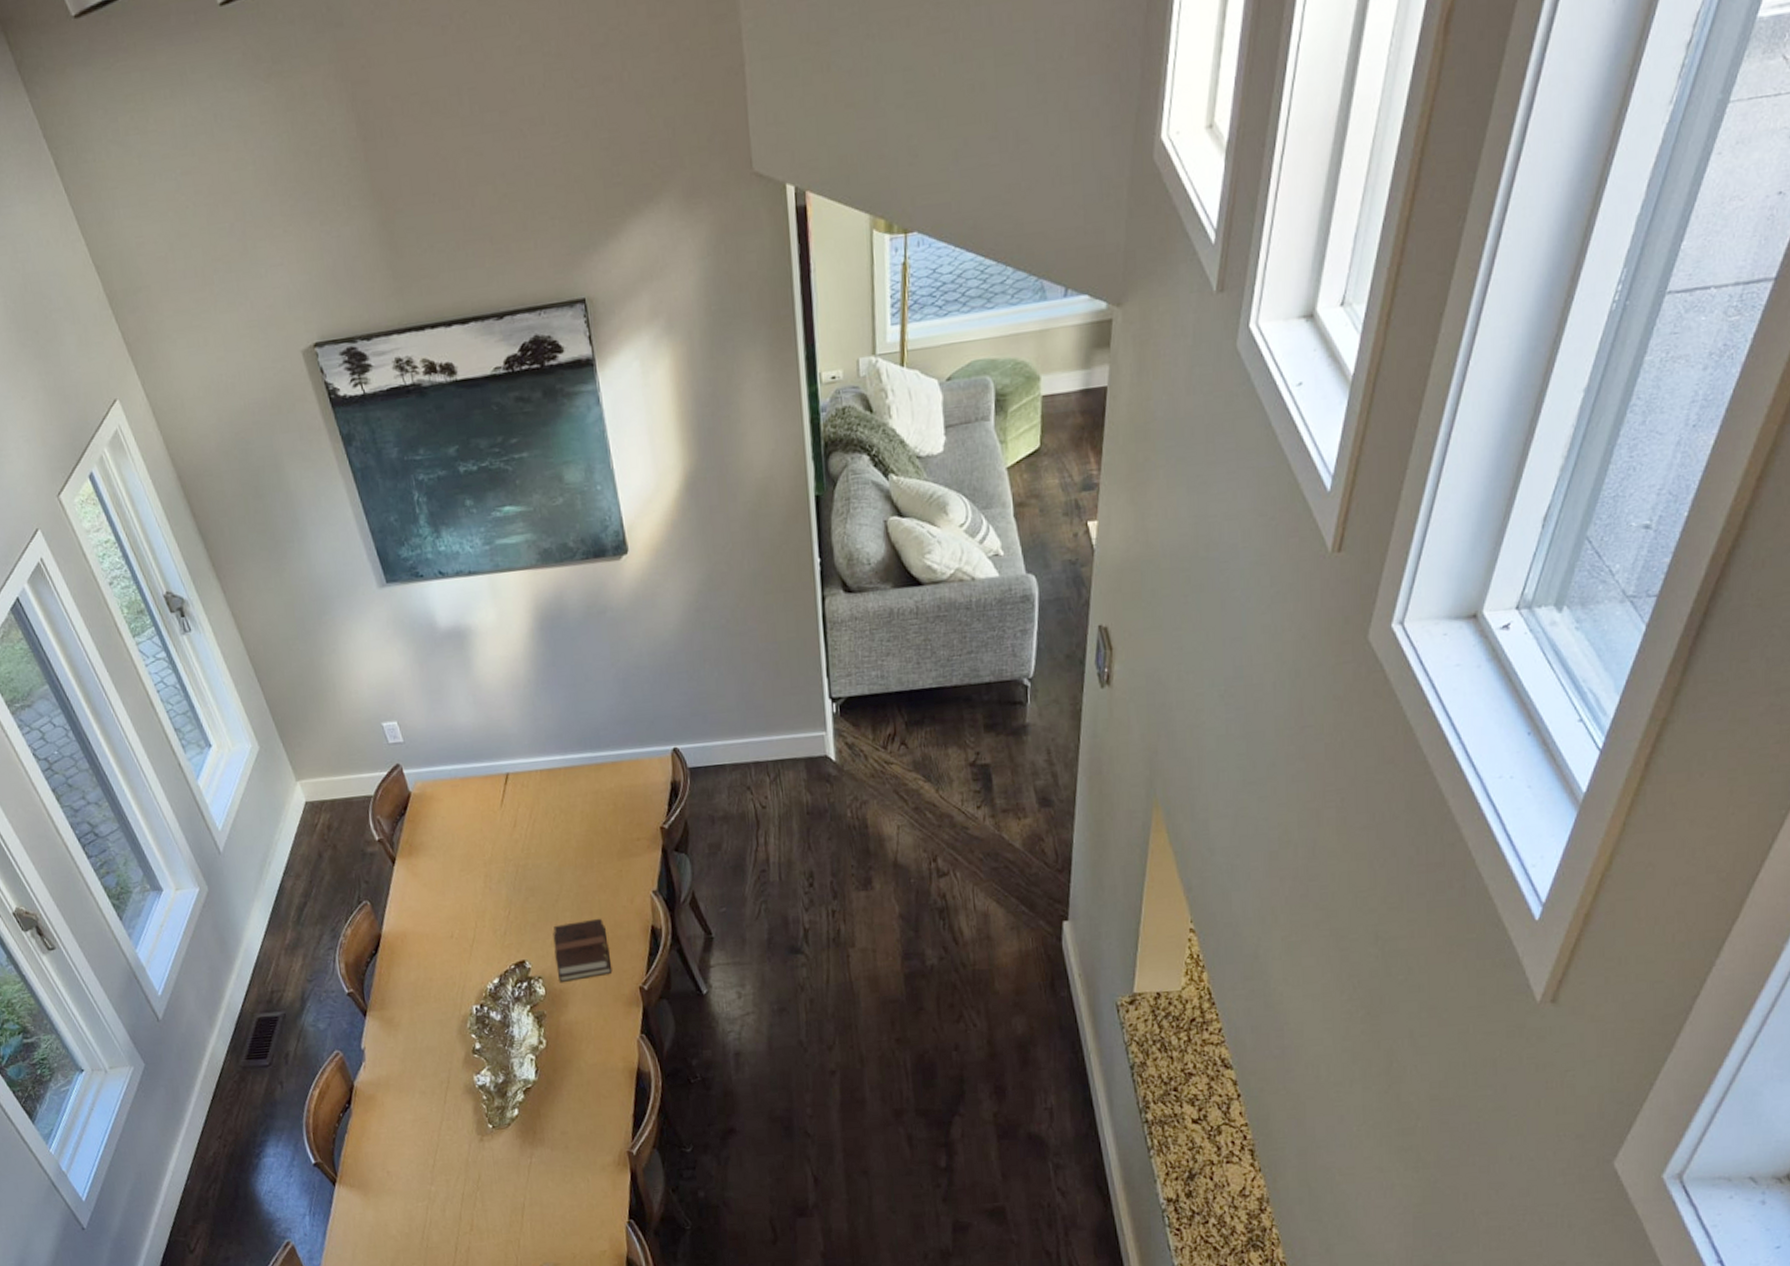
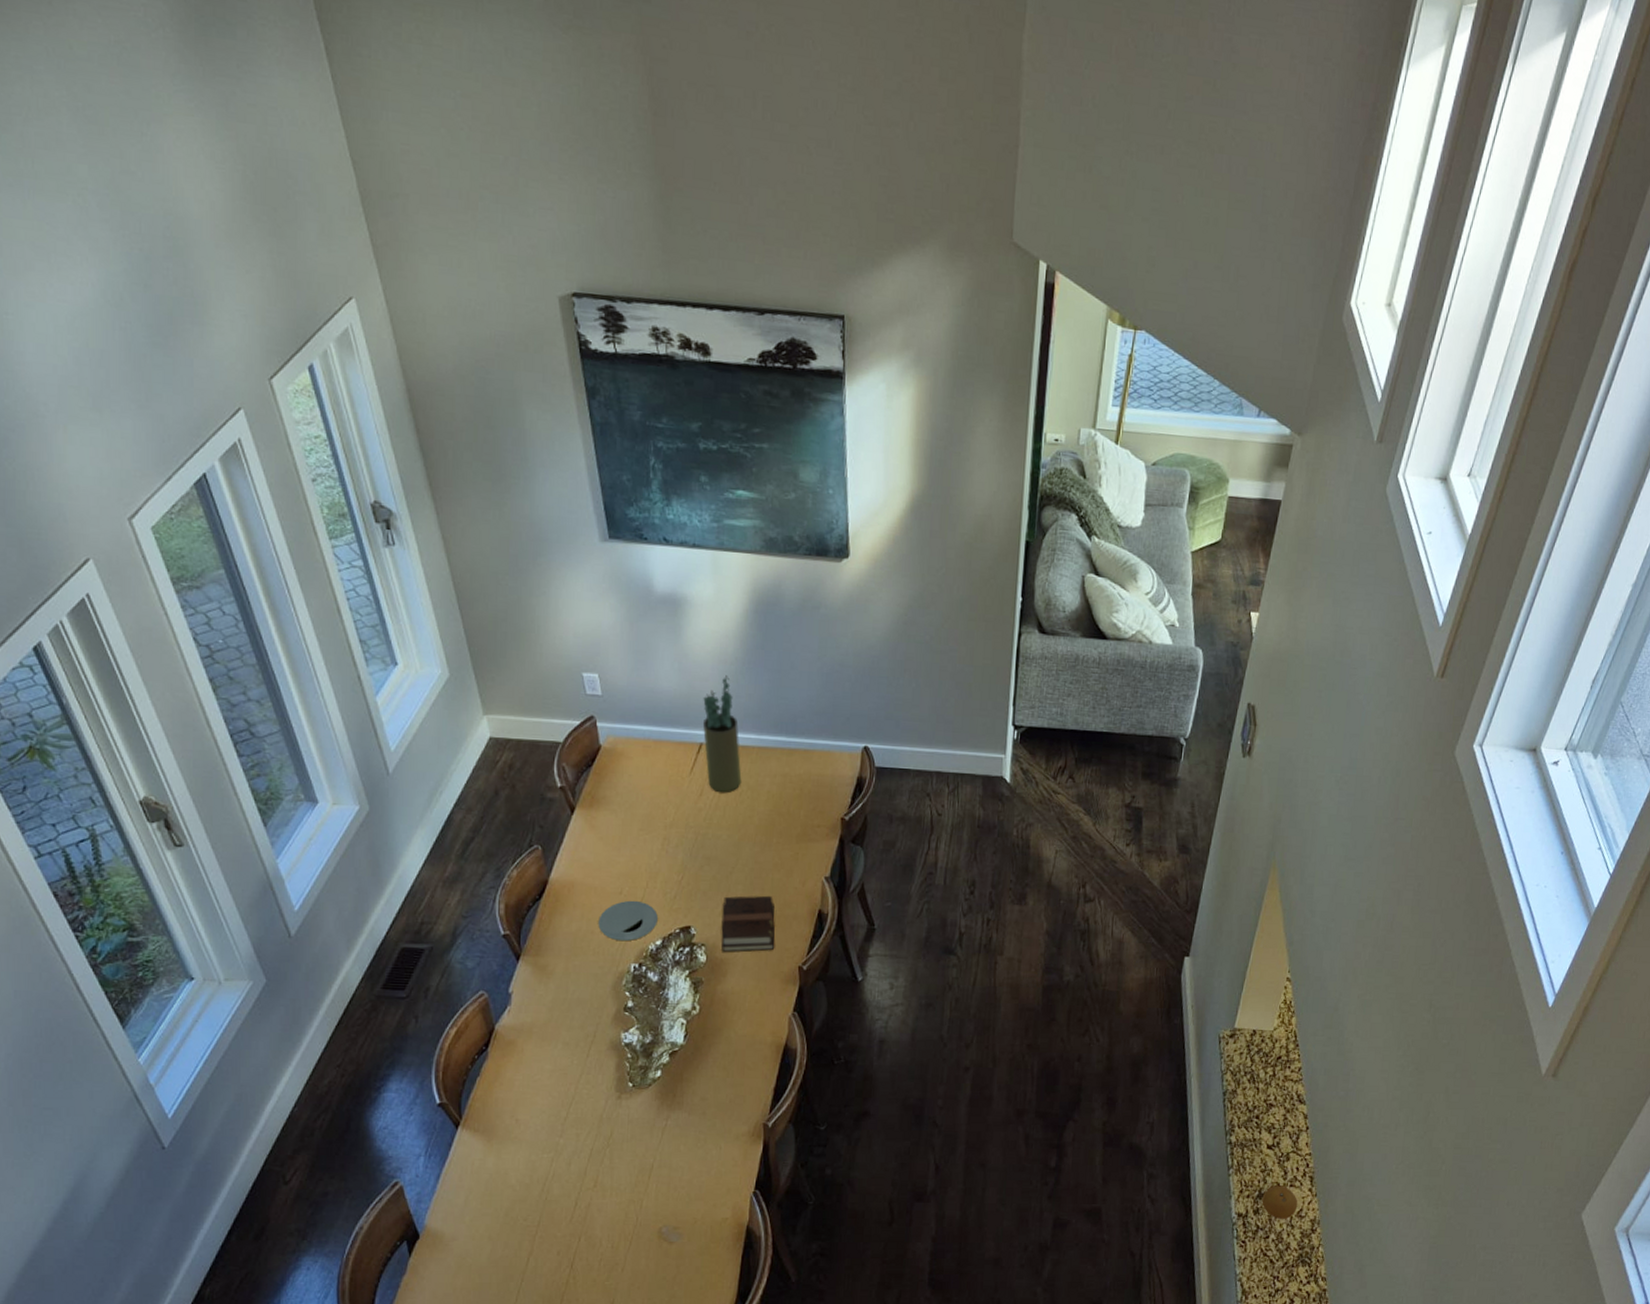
plate: none [434,942,492,985] -> present [598,900,658,942]
vase: none [502,699,553,821] -> present [702,675,742,793]
fruit: none [1194,1163,1239,1201] -> present [1262,1185,1298,1219]

